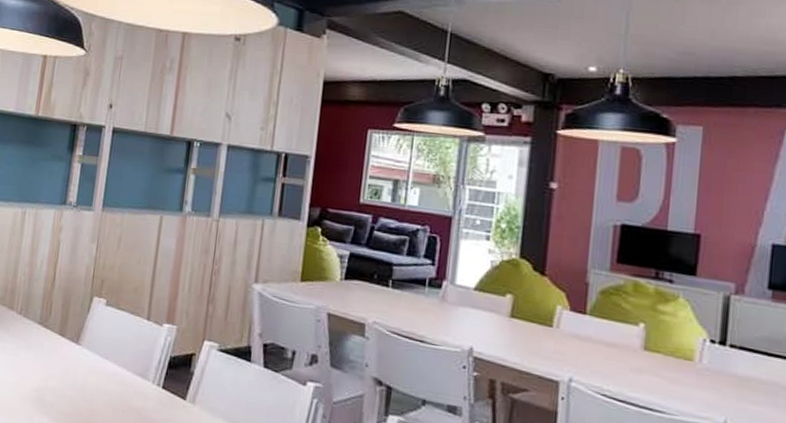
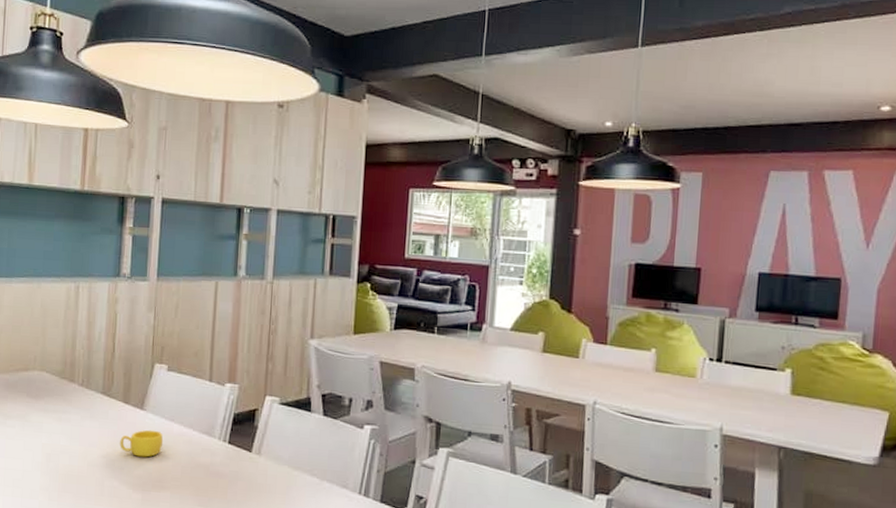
cup: none [52,365,97,395] -> present [120,430,164,457]

